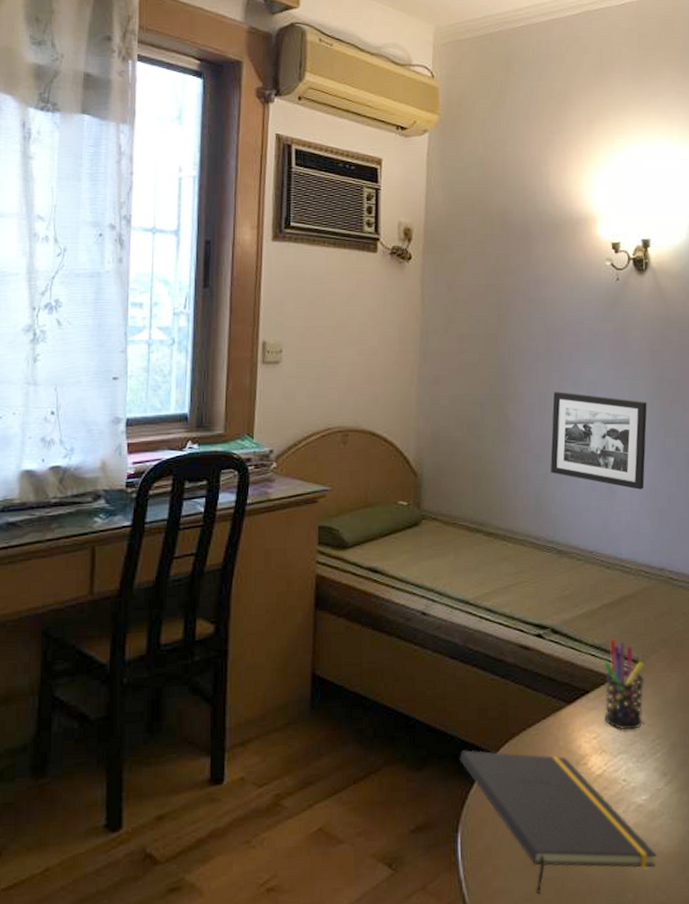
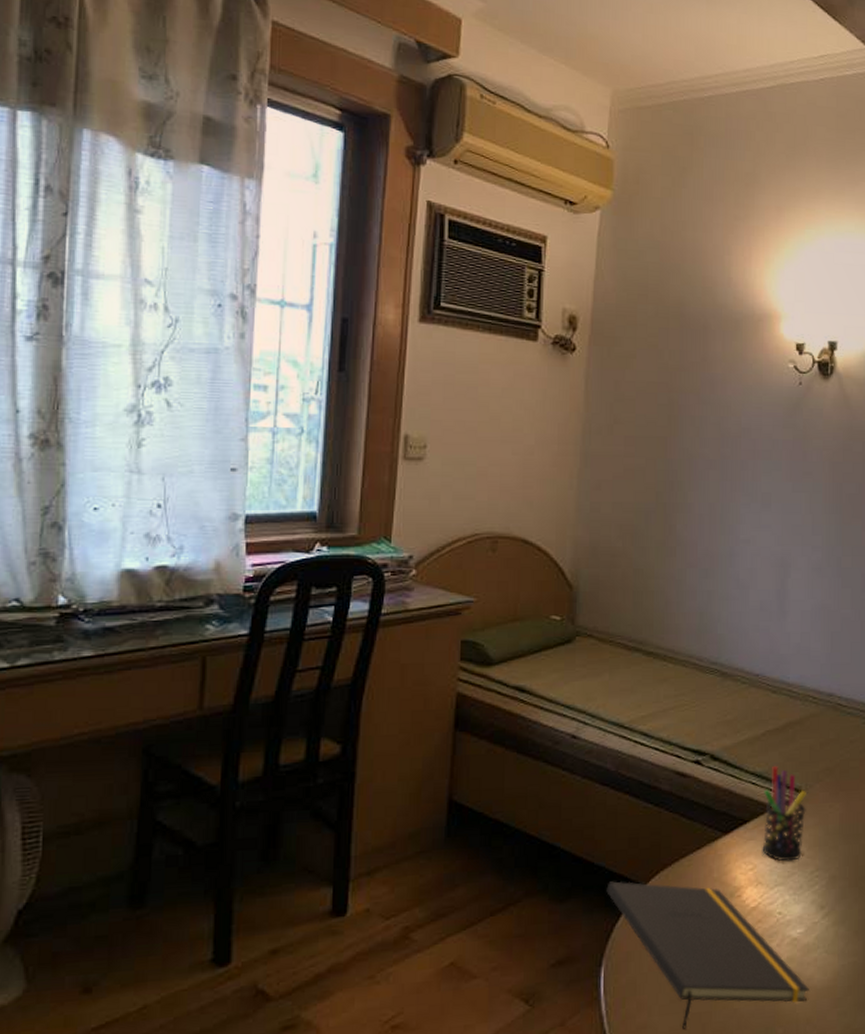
picture frame: present [550,392,647,490] -> none [718,503,824,610]

